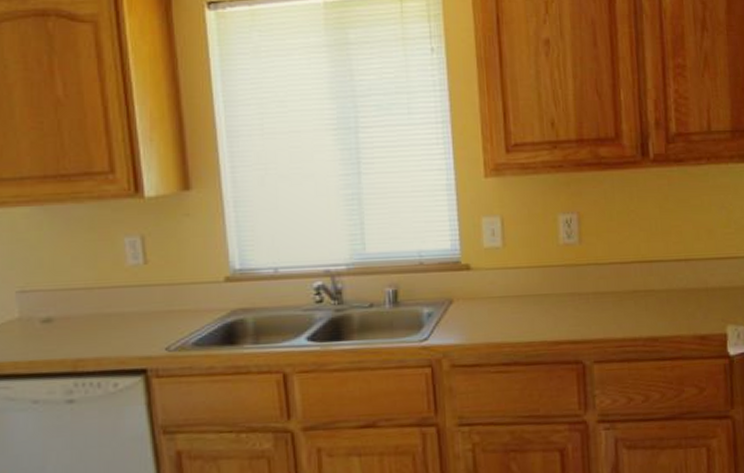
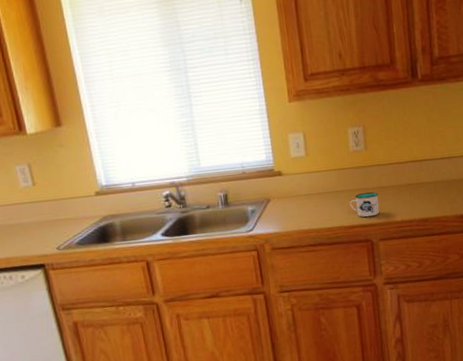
mug: none [556,298,595,331] -> present [350,192,380,218]

